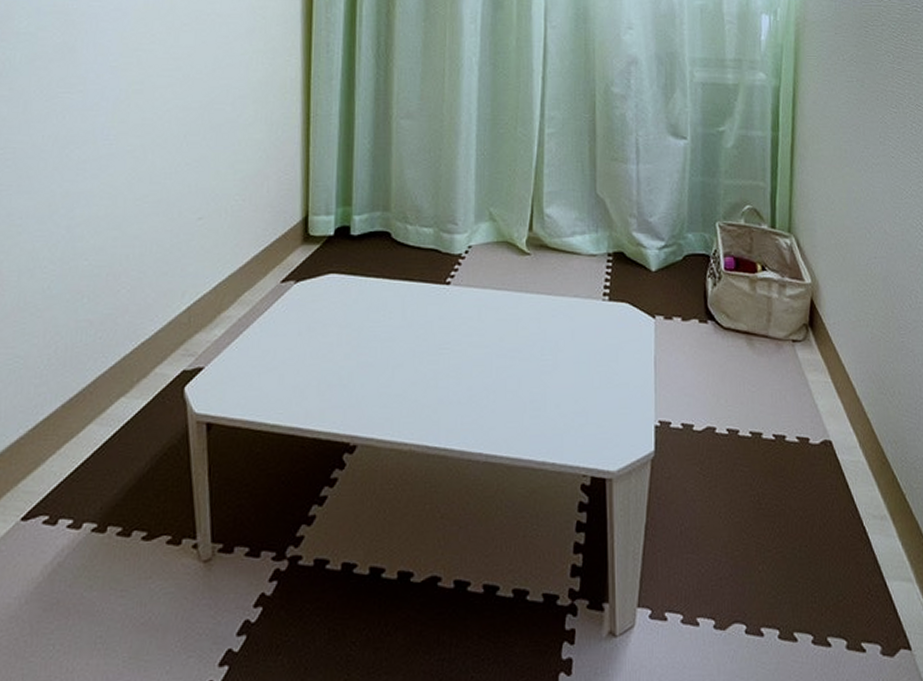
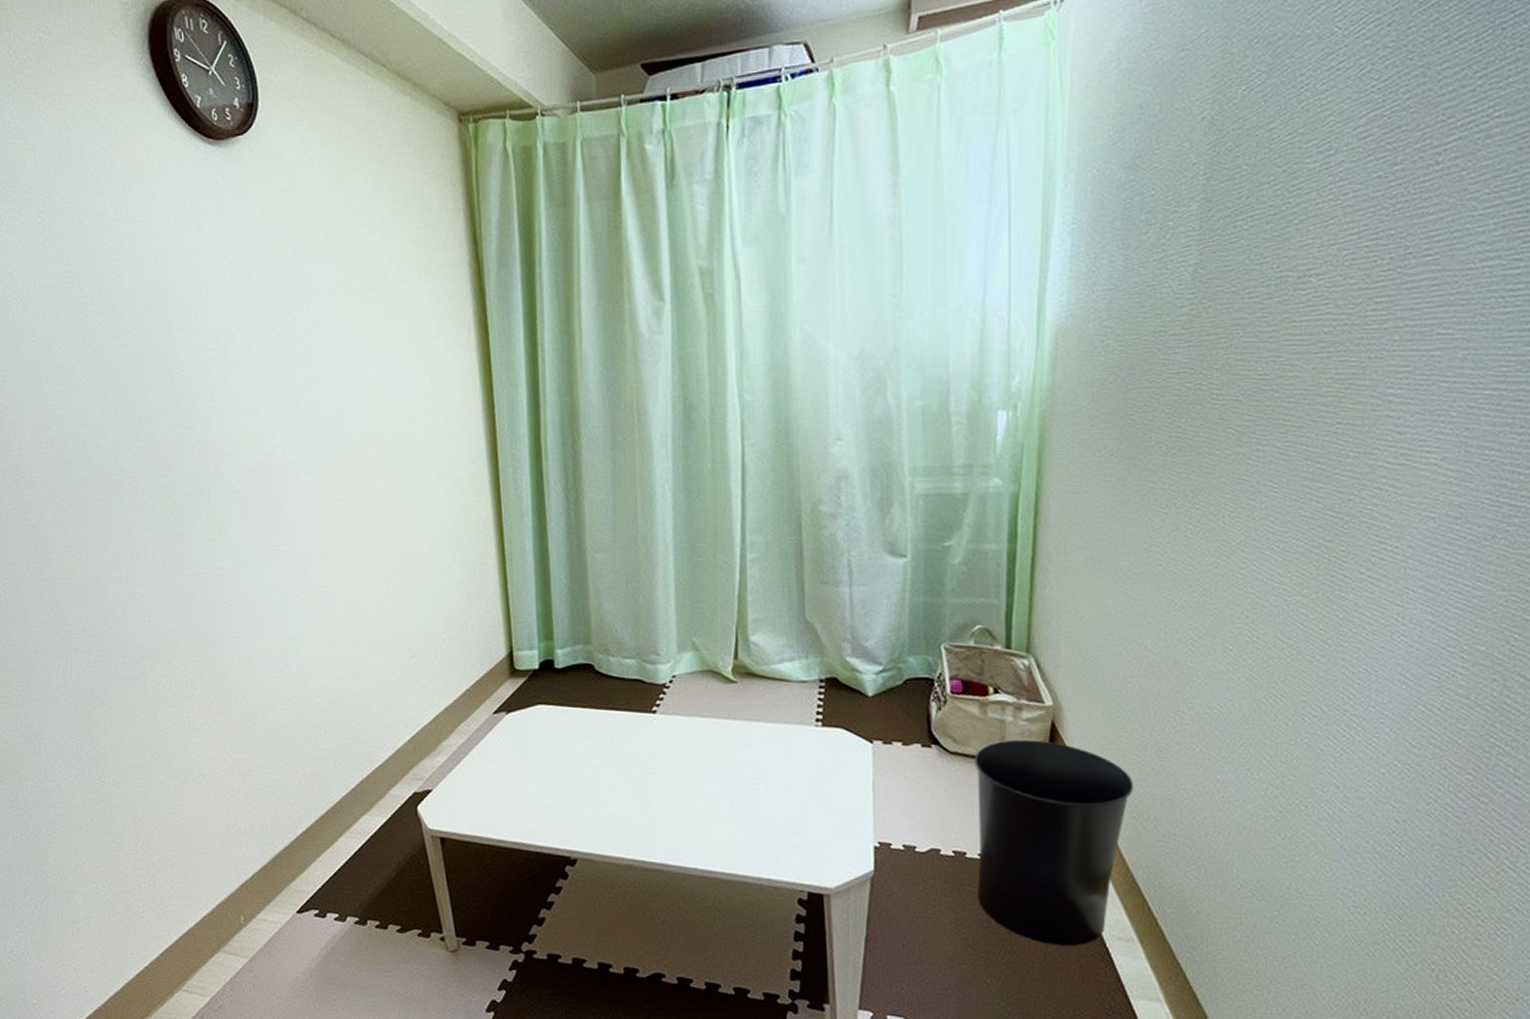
waste bin: none [745,316,881,526] -> present [974,740,1134,946]

